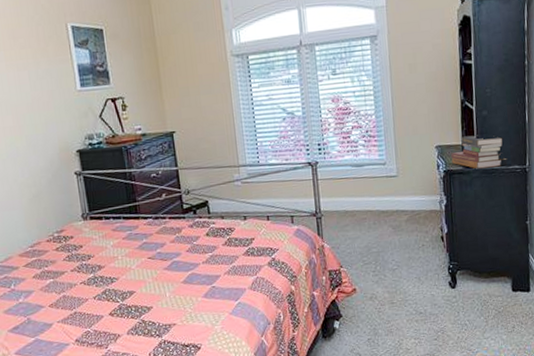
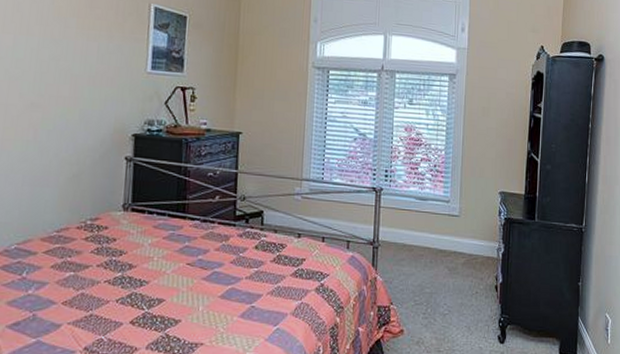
books: present [451,135,508,169] -> none [513,187,566,223]

